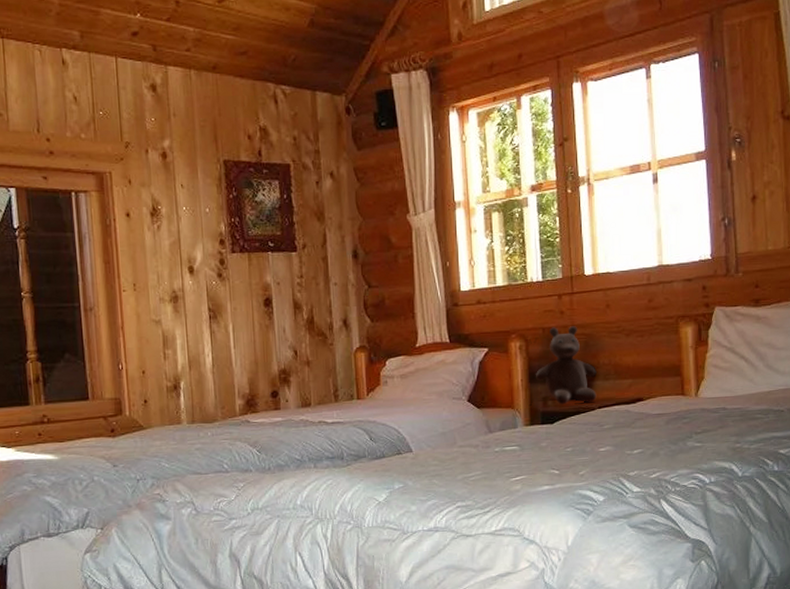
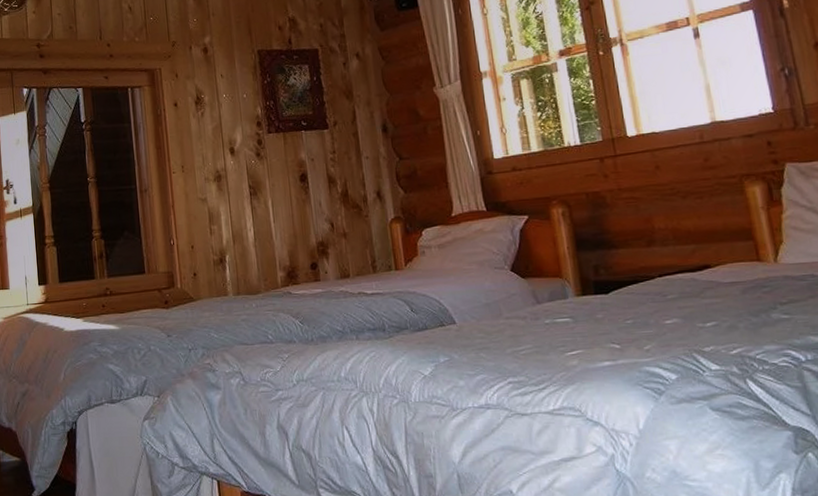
teddy bear: present [536,326,597,405] -> none [583,189,655,274]

